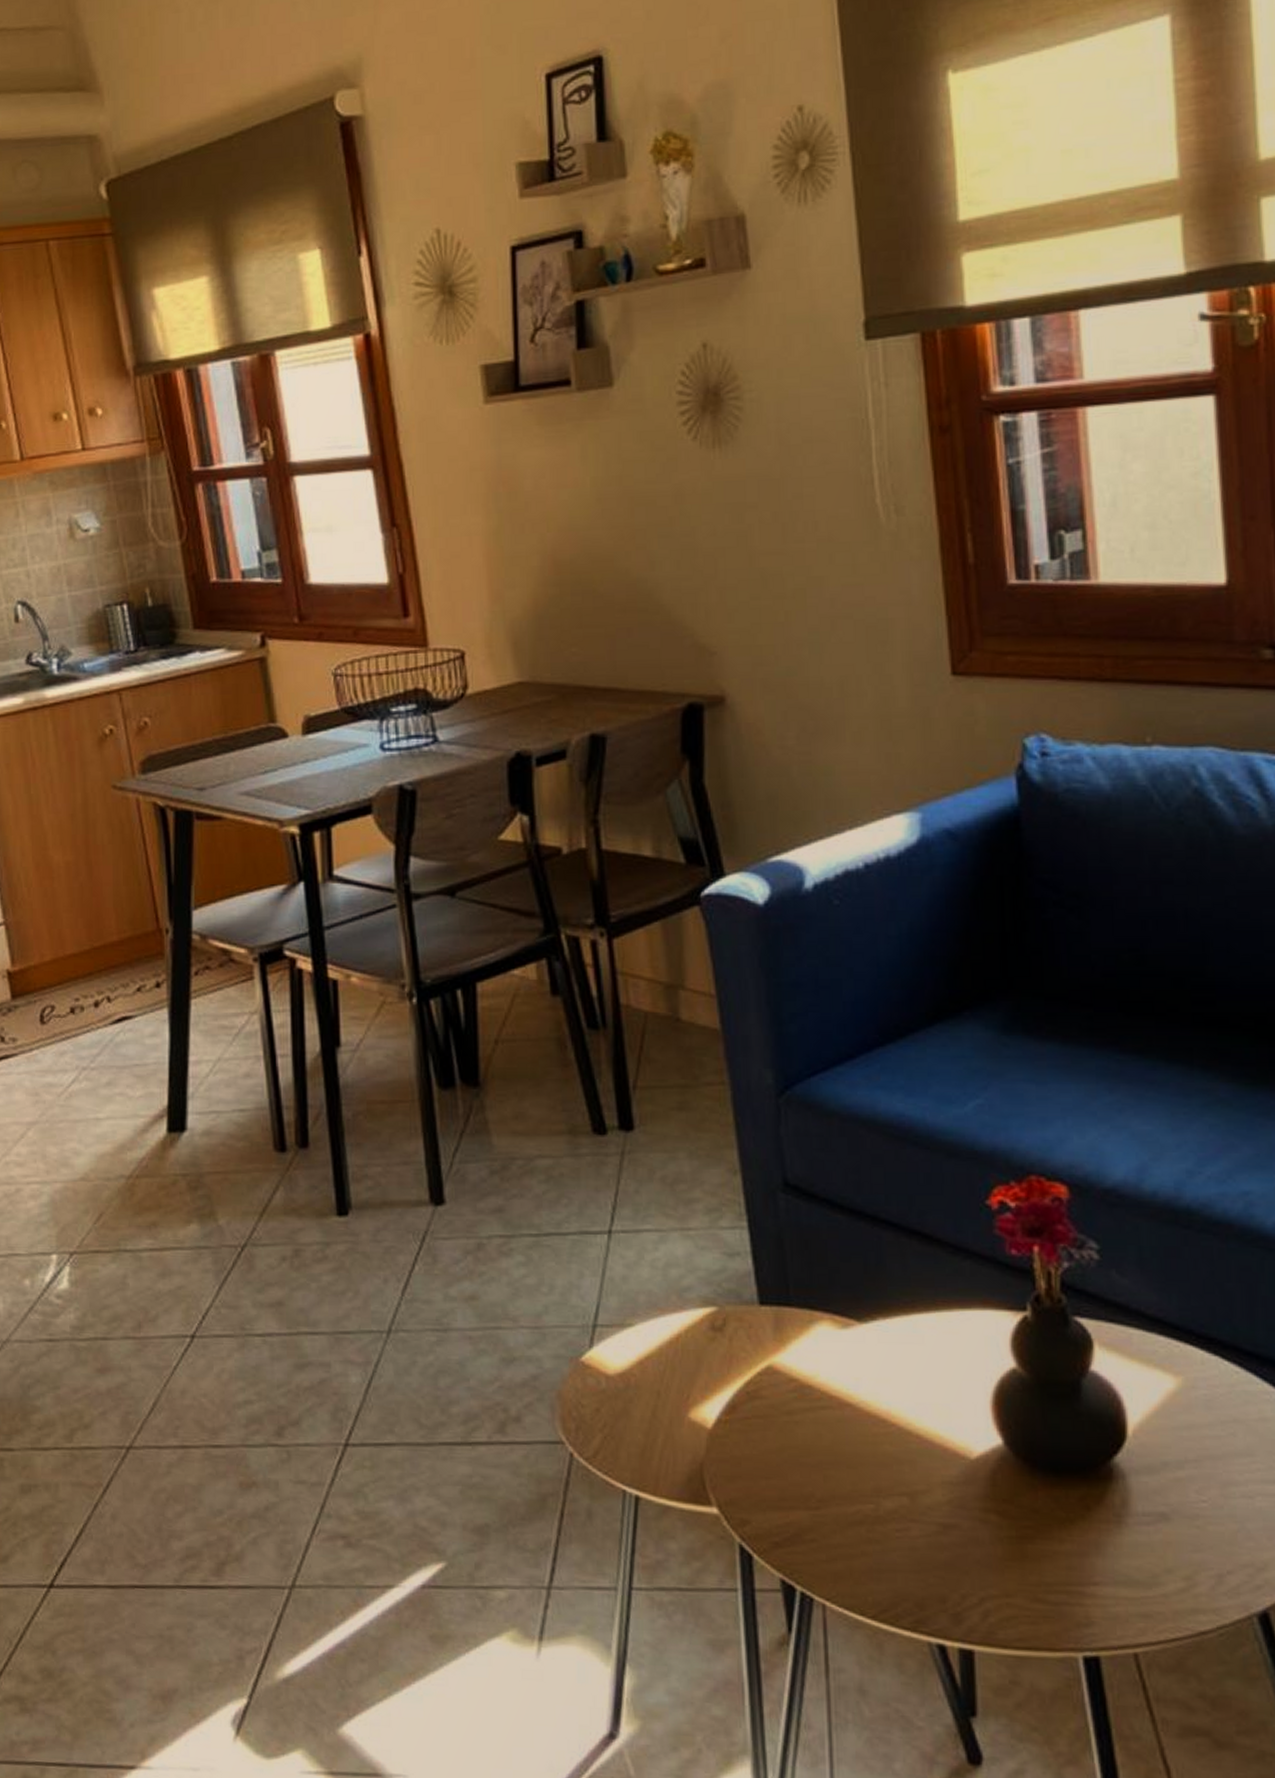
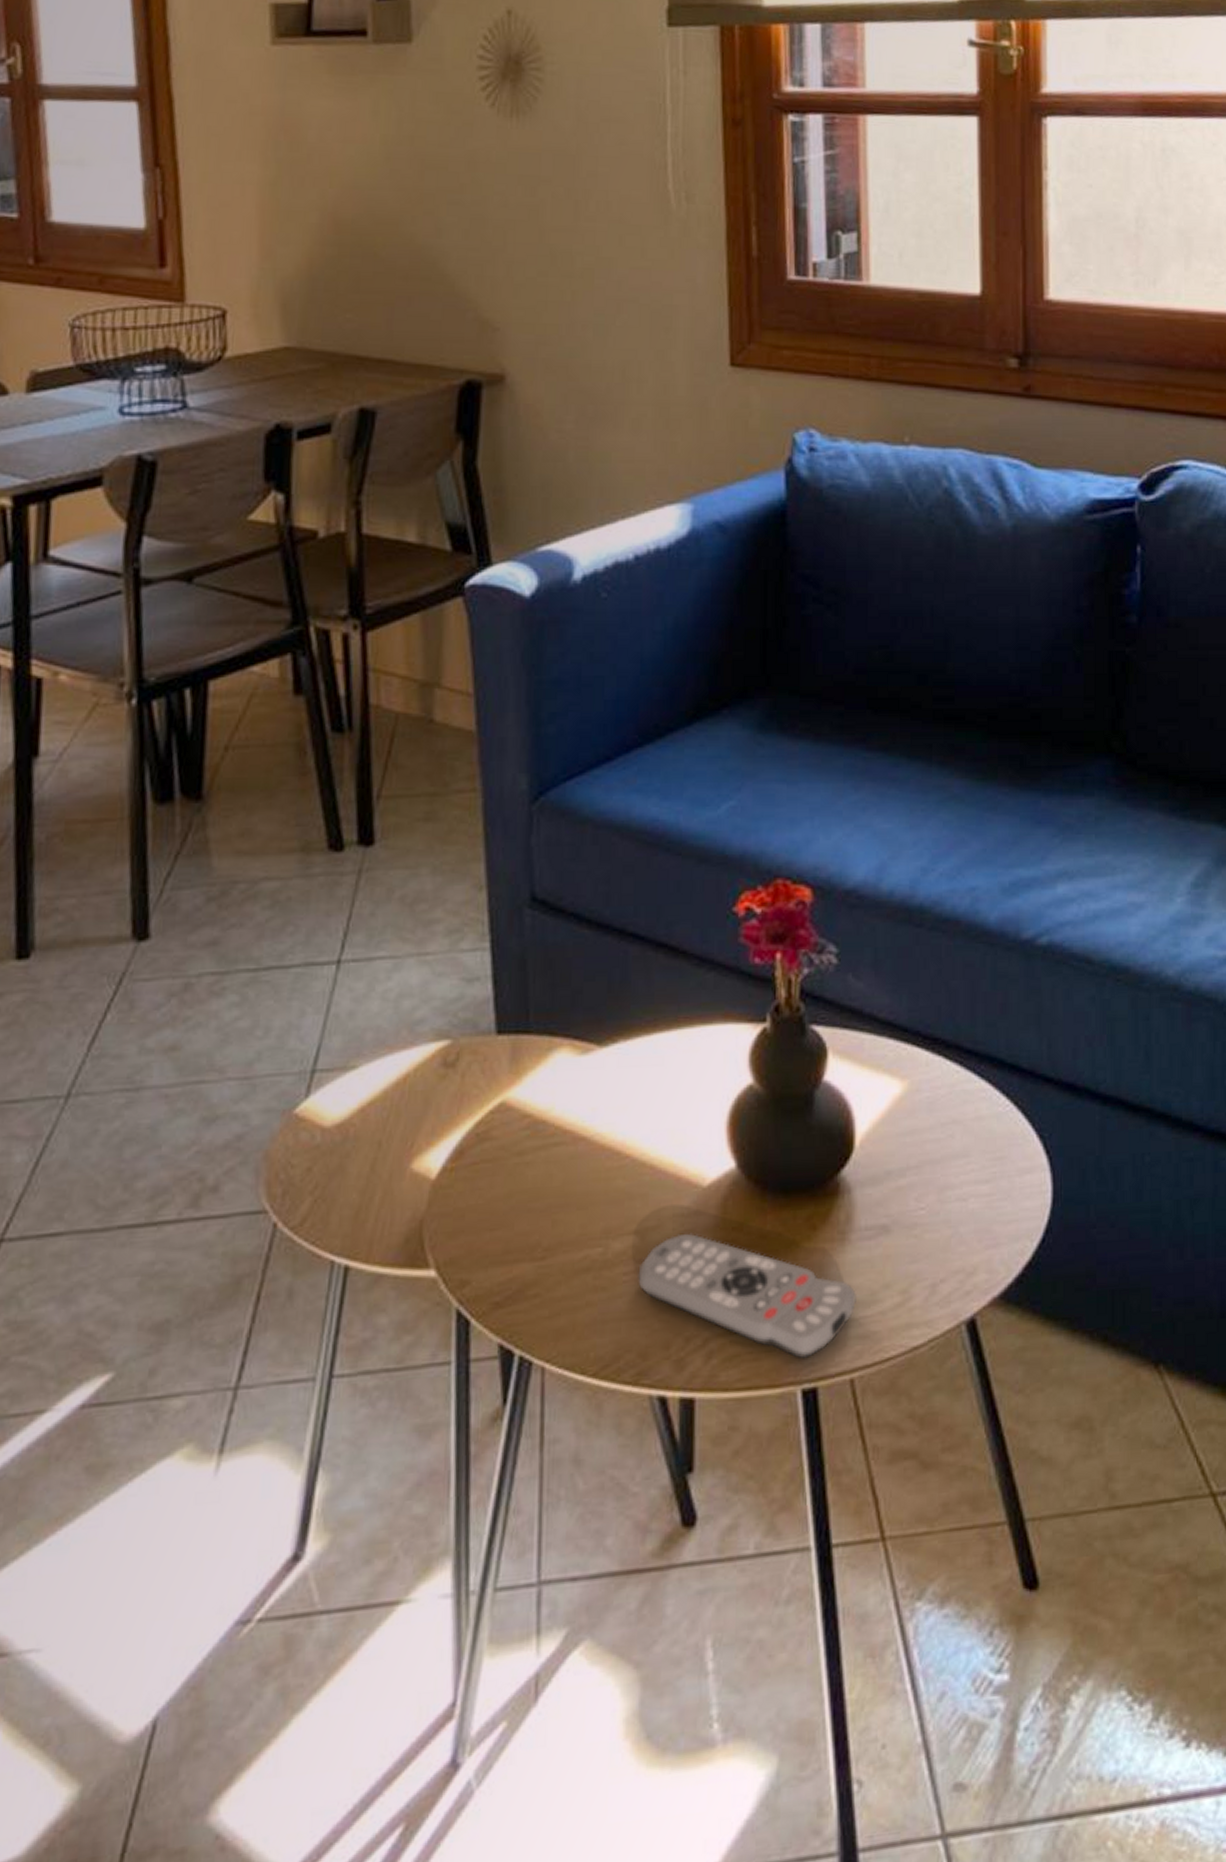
remote control: none [910,1500,1137,1629] -> present [638,1233,856,1359]

